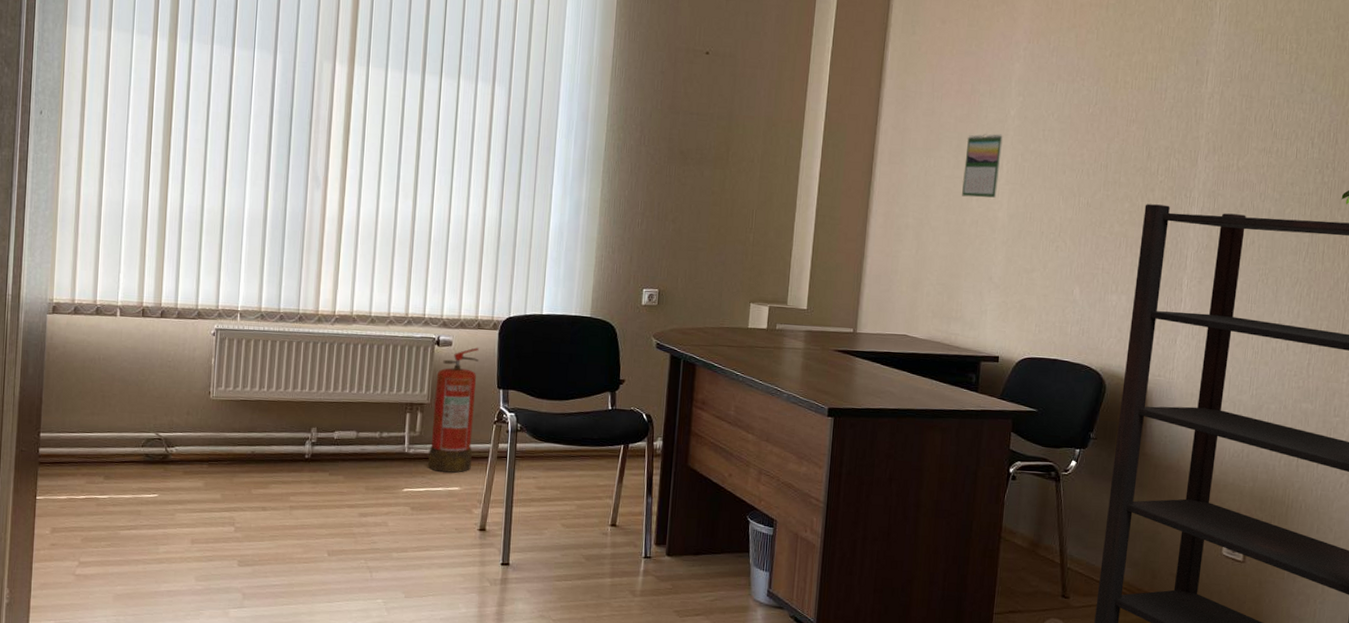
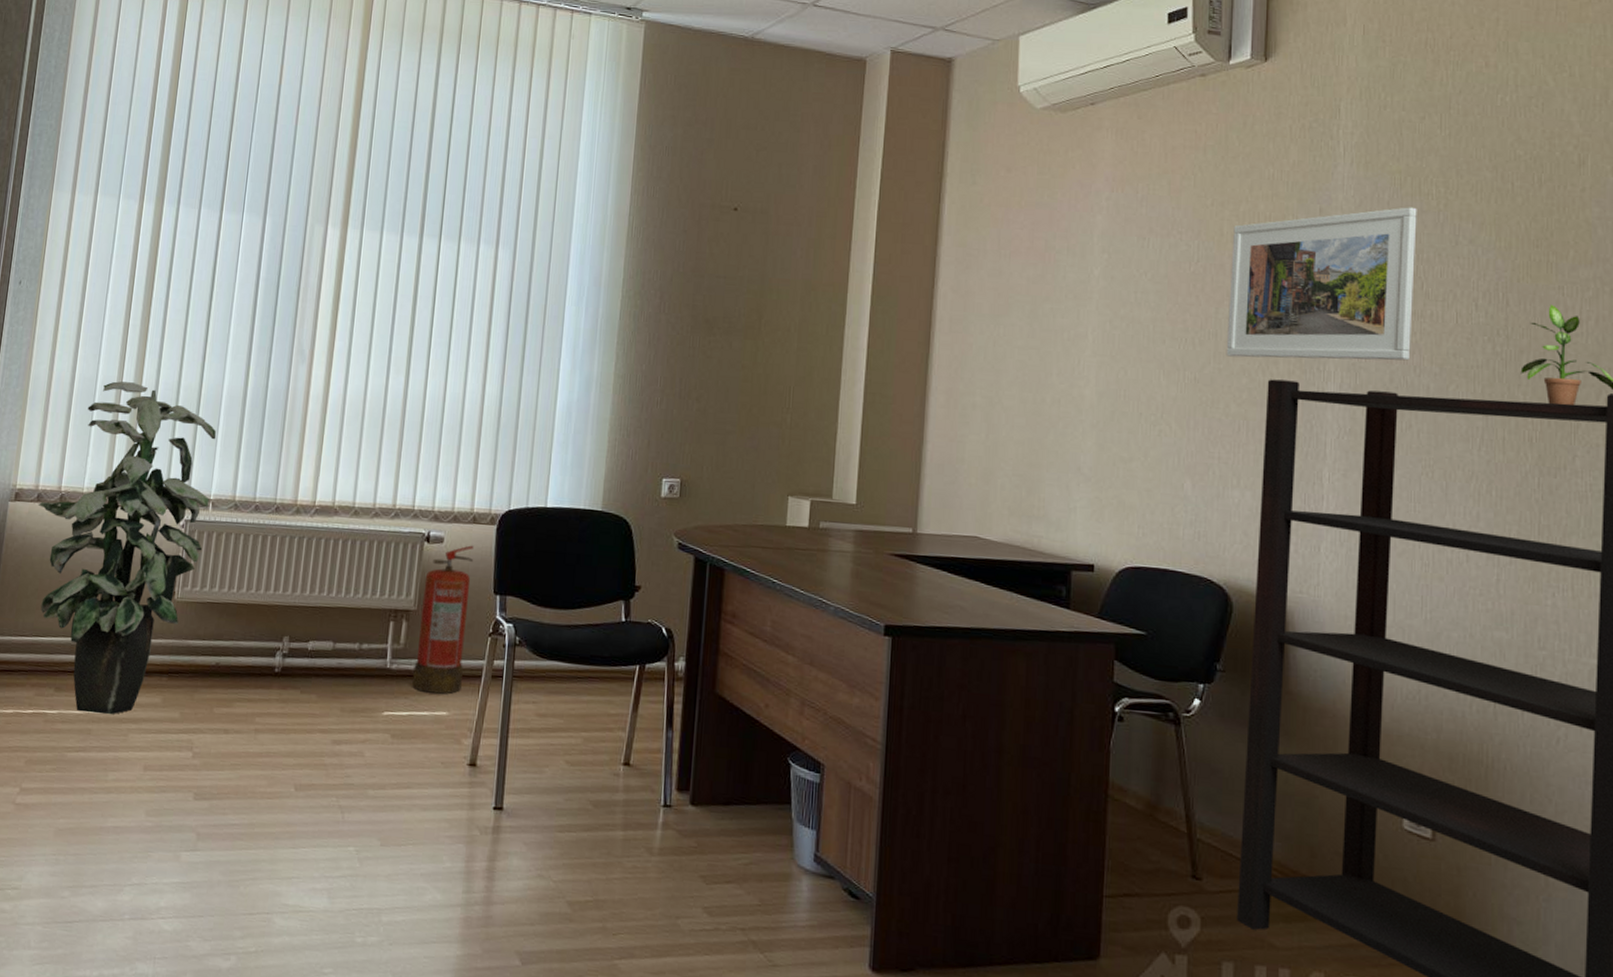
indoor plant: none [75,205,241,498] -> present [37,381,217,715]
calendar: present [962,134,1003,198] -> none [1039,297,1086,372]
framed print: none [1113,60,1274,189] -> present [1226,207,1417,361]

